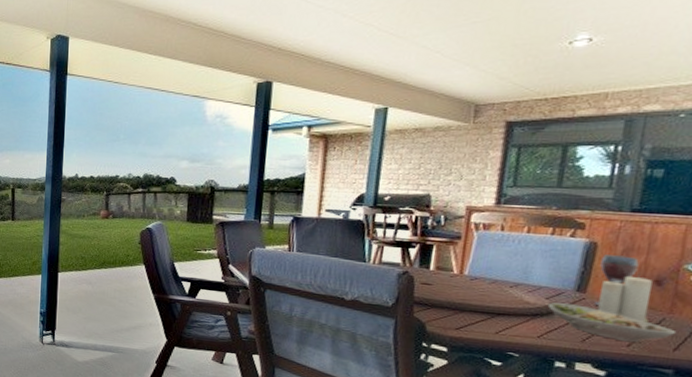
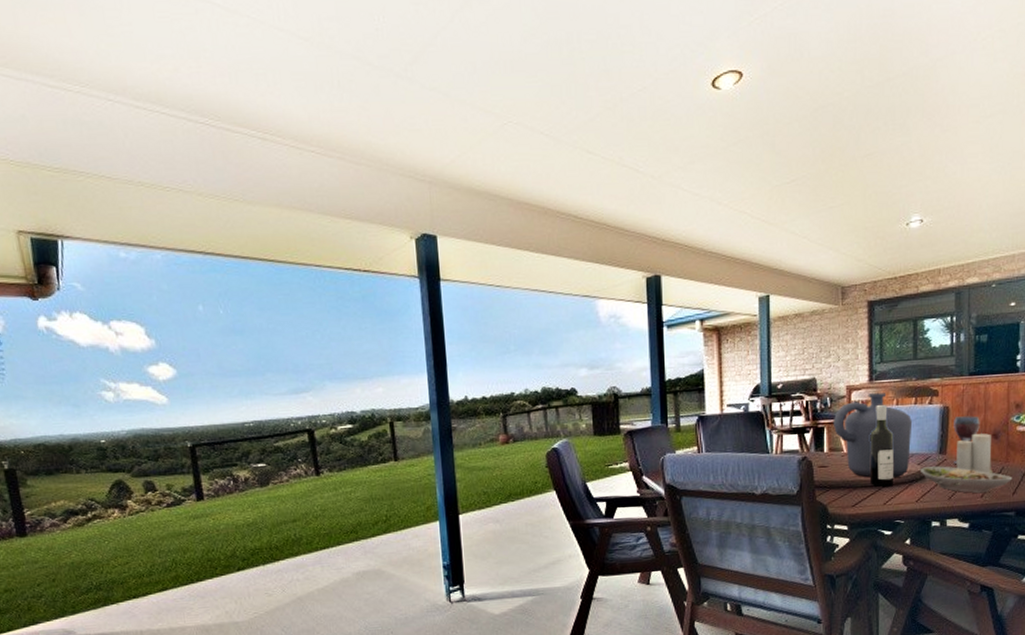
water jug: none [444,217,546,308] -> present [833,393,913,478]
bottle: none [482,229,519,317] -> present [869,404,894,487]

